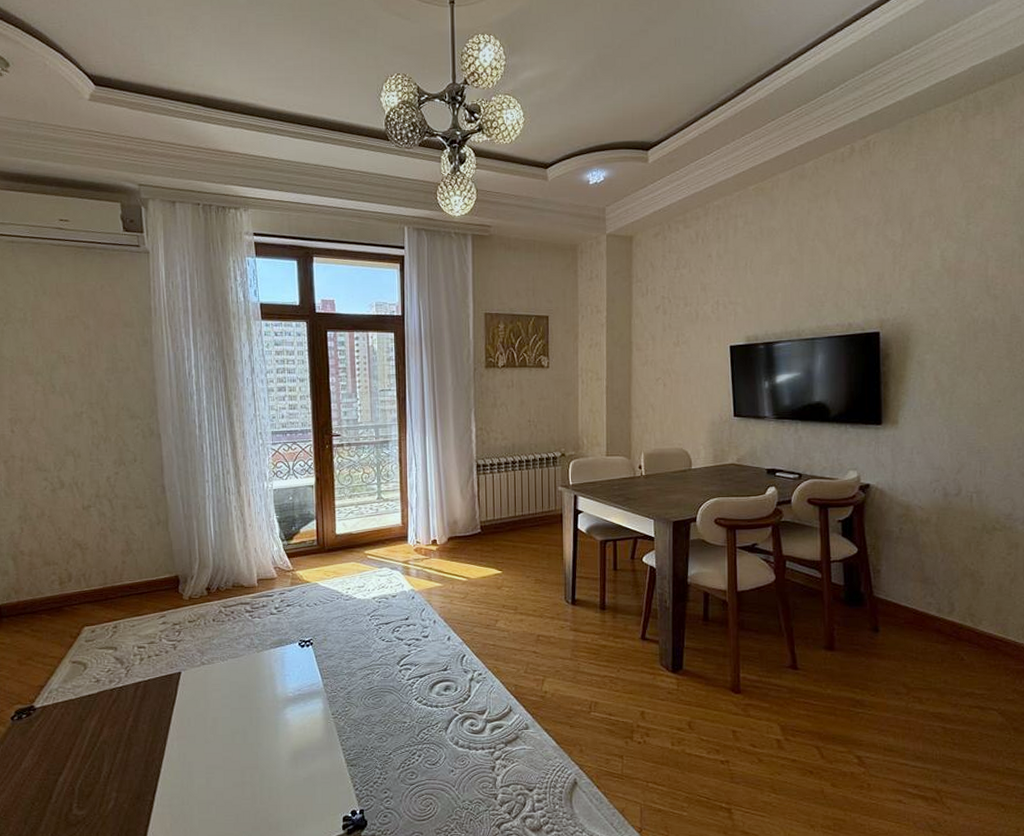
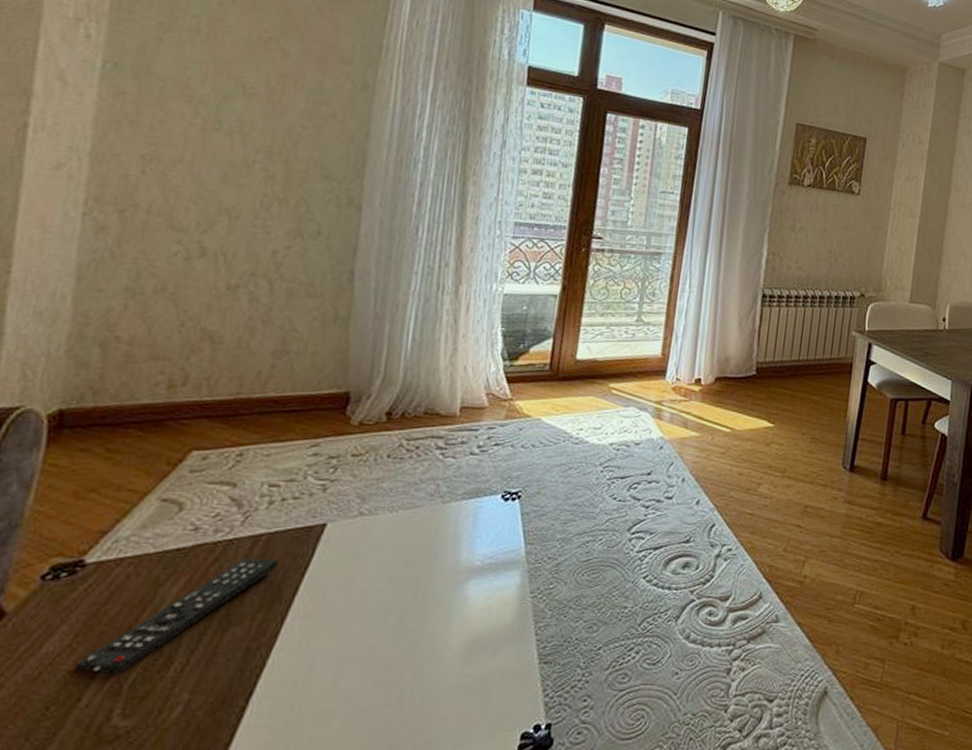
remote control: none [43,698,155,781] -> present [74,557,279,674]

